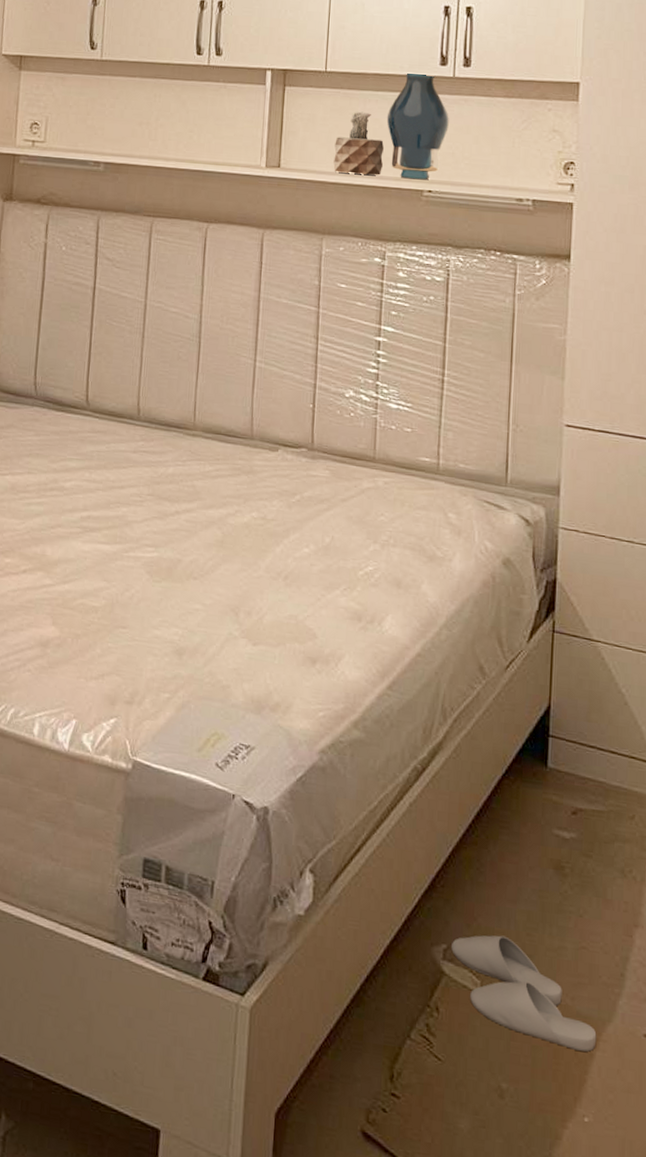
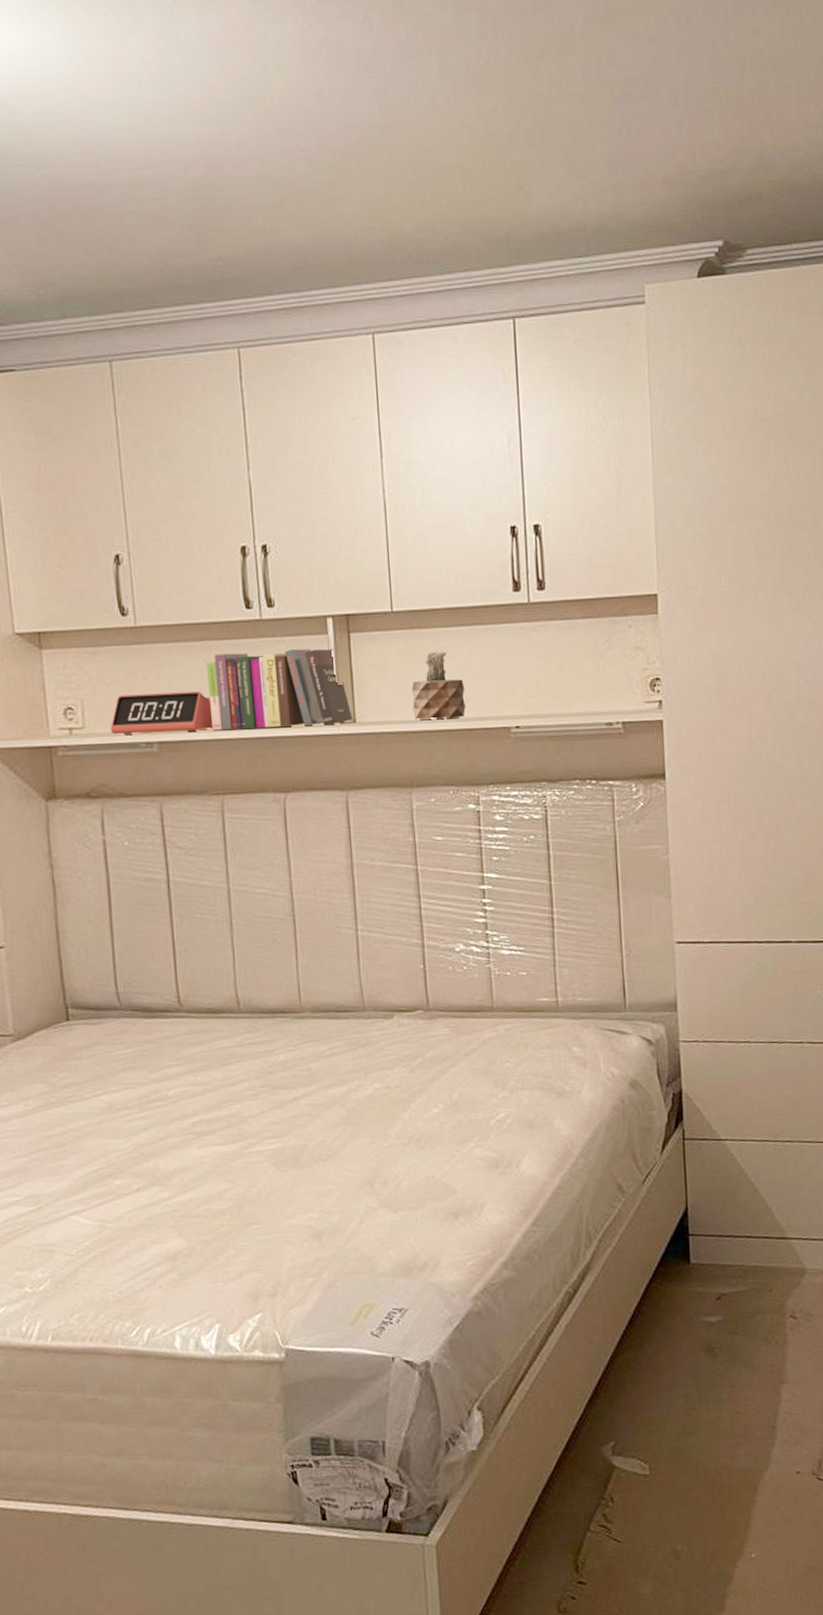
alarm clock: none [66,117,155,158] -> present [110,691,214,735]
books: none [153,91,278,167] -> present [207,649,353,730]
vase: present [386,73,449,180] -> none [463,603,530,717]
slippers: present [451,935,597,1052] -> none [619,1420,756,1501]

